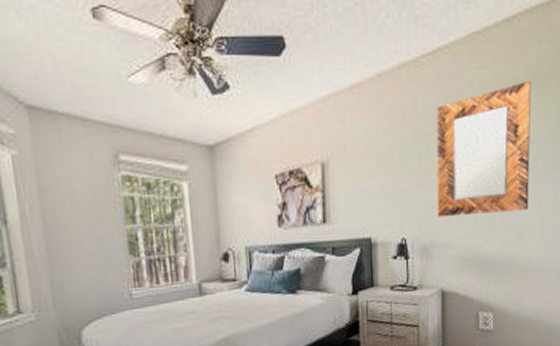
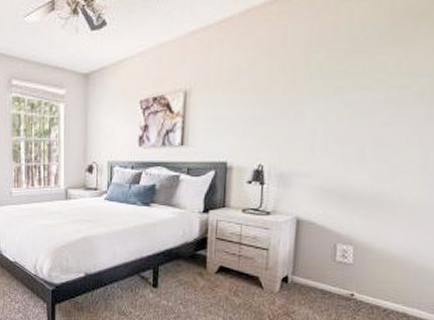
home mirror: present [436,80,531,218] -> none [299,11,424,147]

